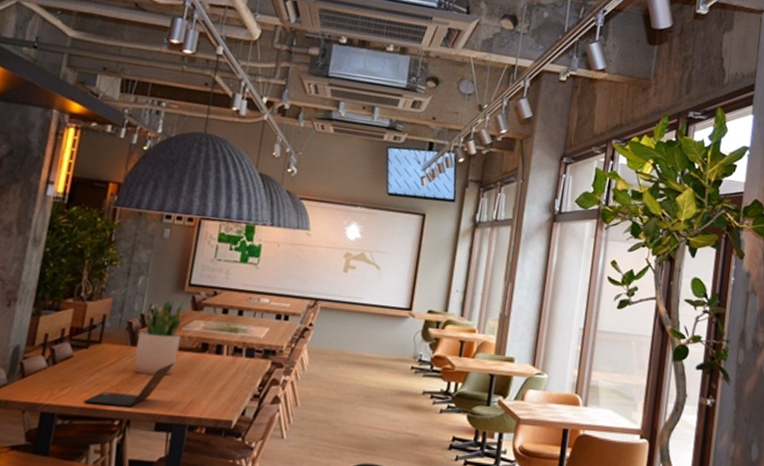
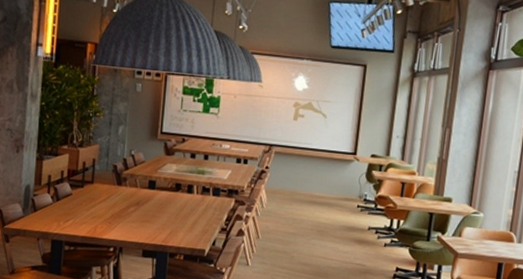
laptop: present [83,363,175,407] -> none [83,200,155,237]
planter: present [133,295,186,376] -> none [121,142,160,211]

